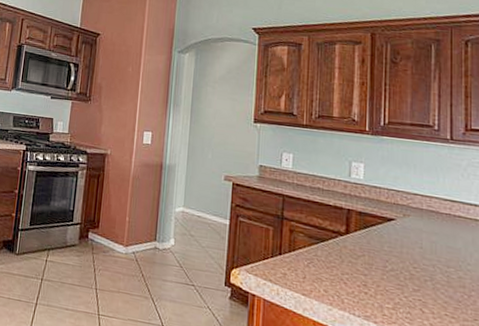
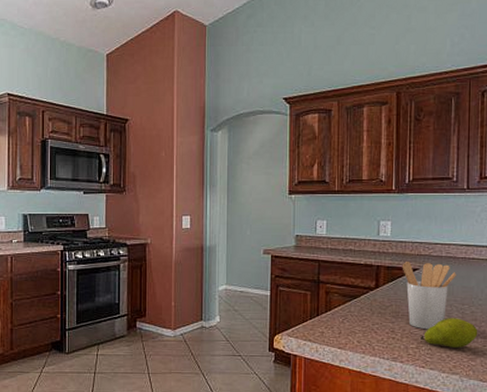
utensil holder: none [376,209,440,290] -> present [402,262,456,330]
fruit: none [398,279,467,318] -> present [421,318,478,349]

